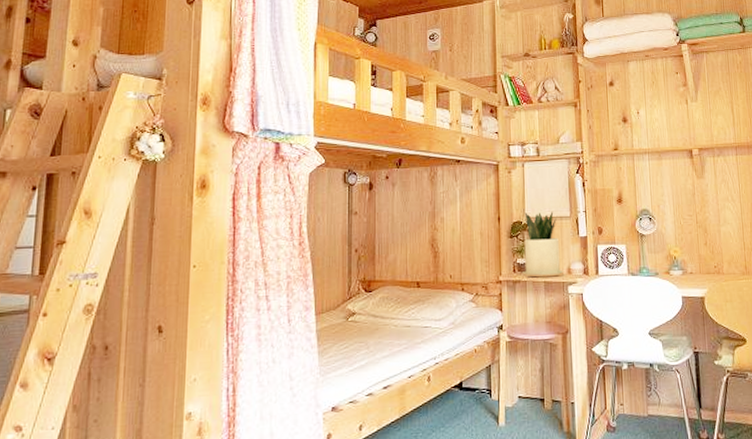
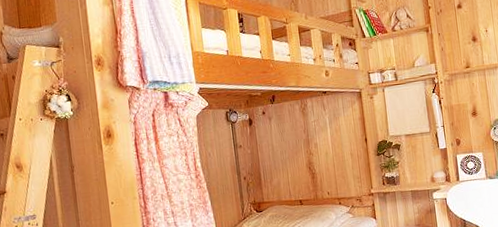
planter: present [521,212,565,278] -> none [388,129,429,189]

